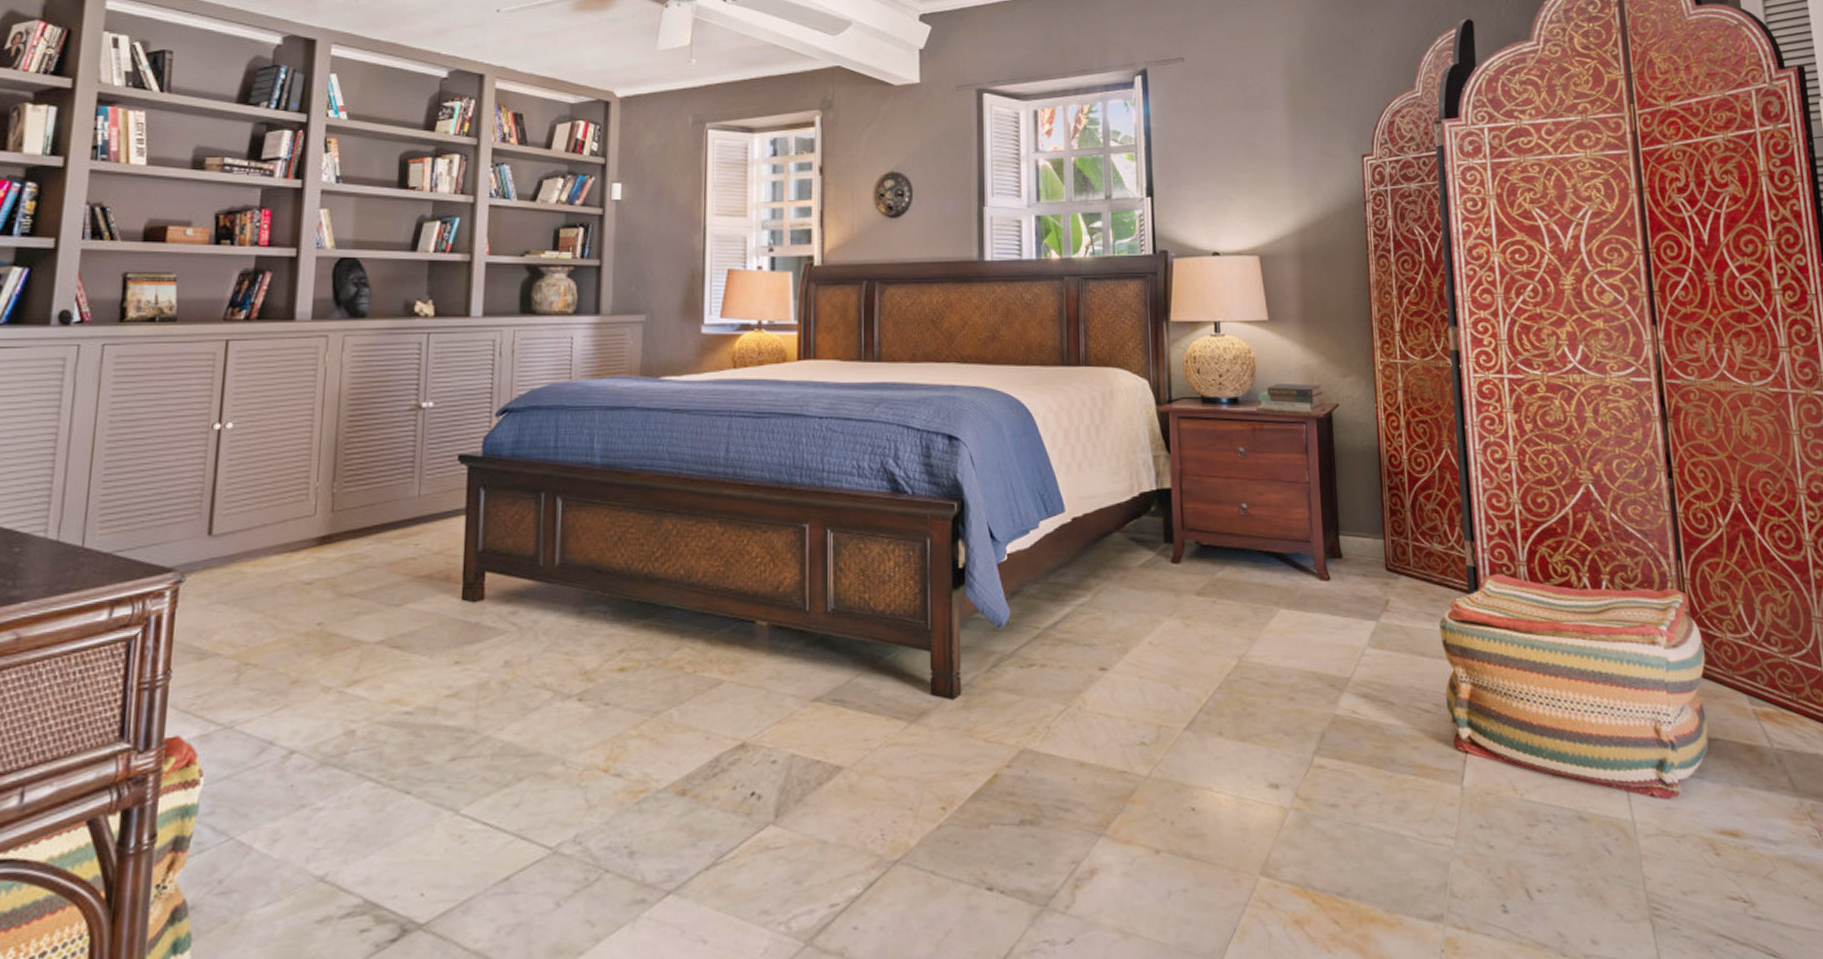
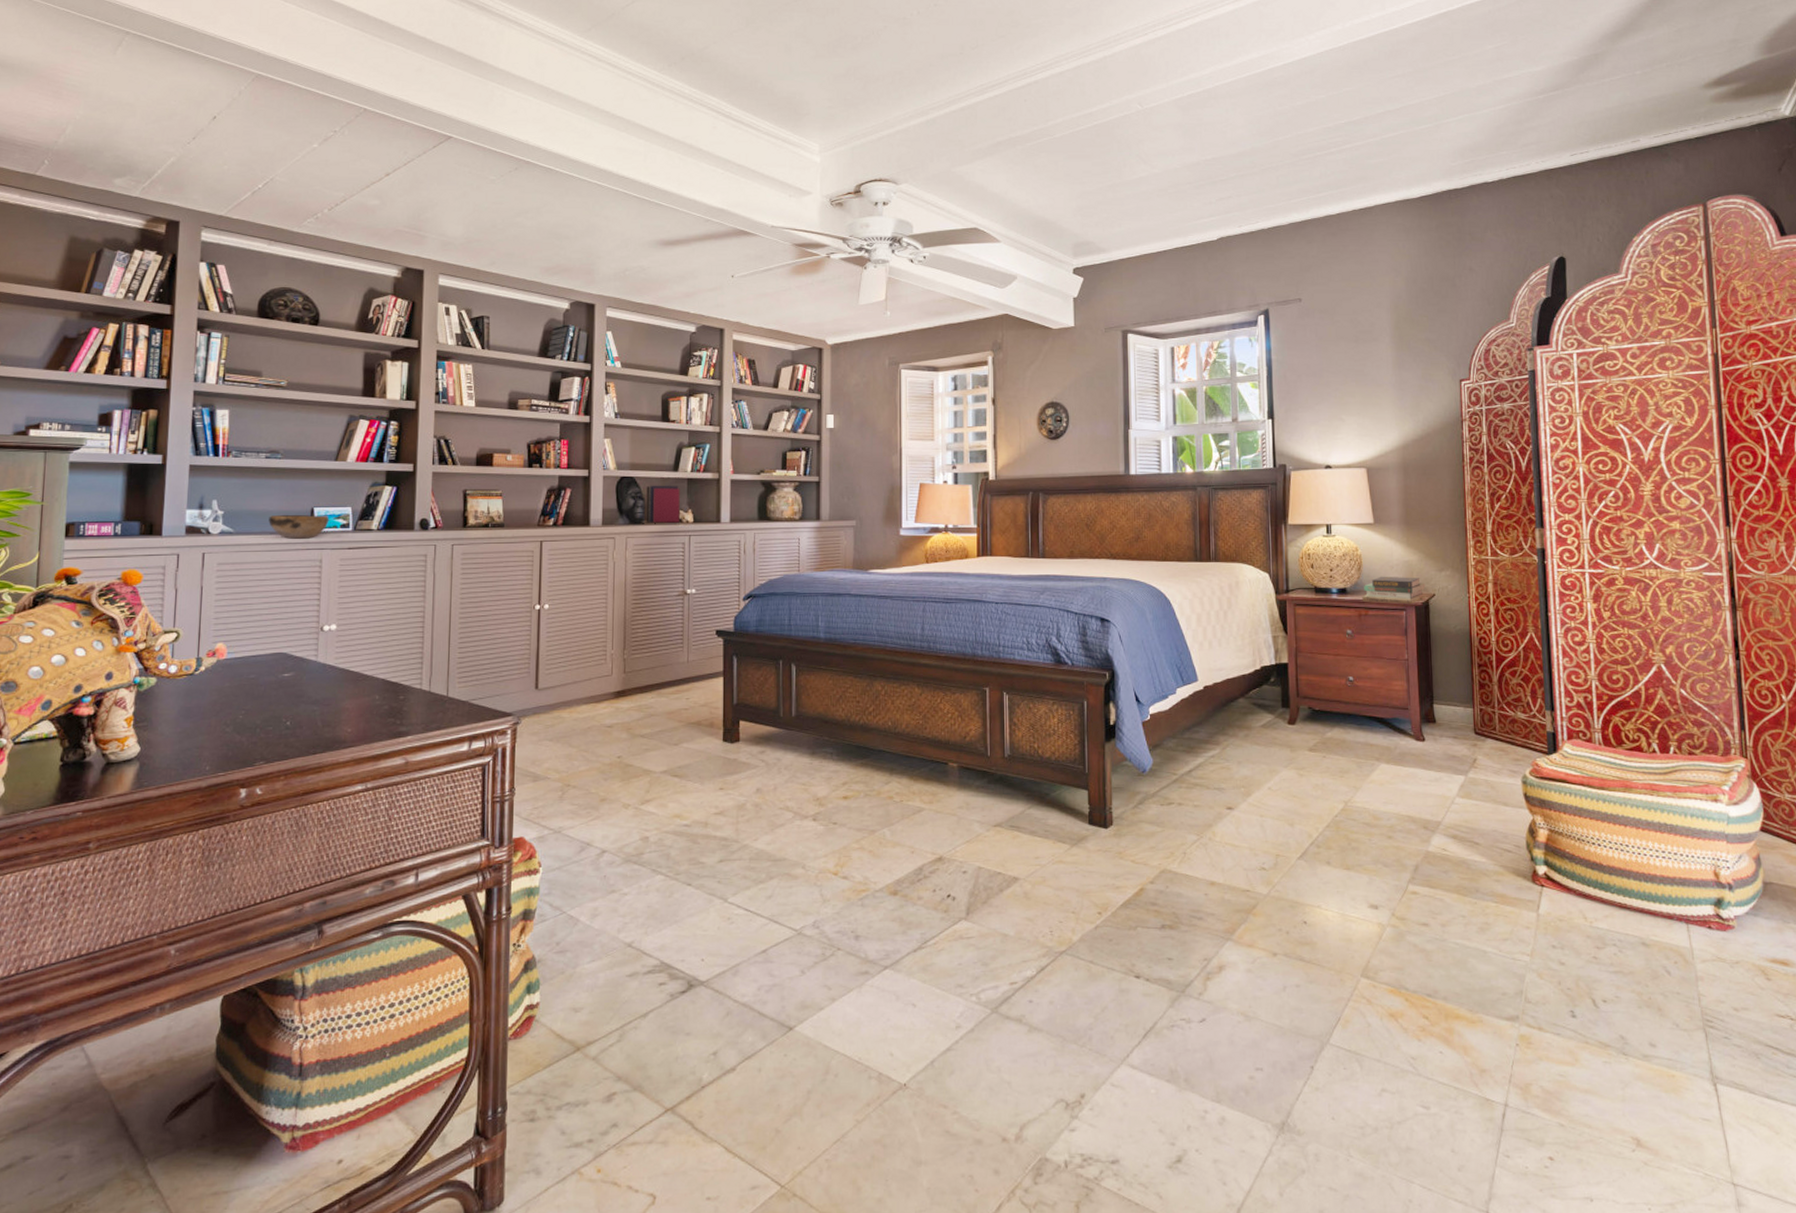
books: none [371,268,418,318] -> present [646,485,680,524]

